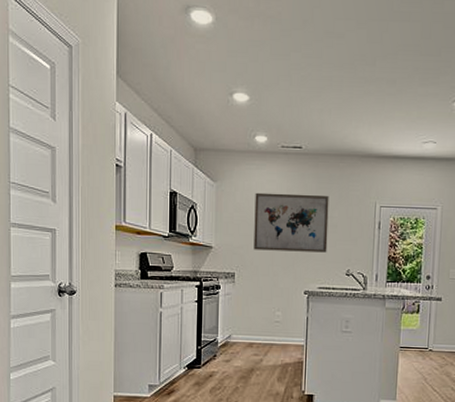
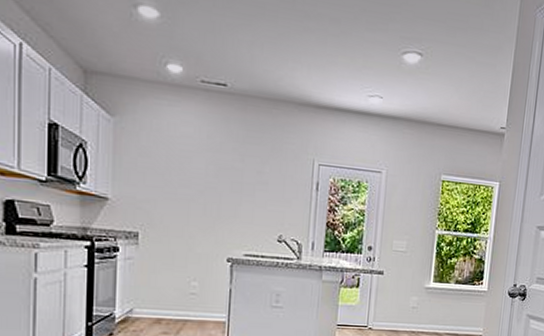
wall art: present [254,192,329,253] -> none [163,134,260,214]

